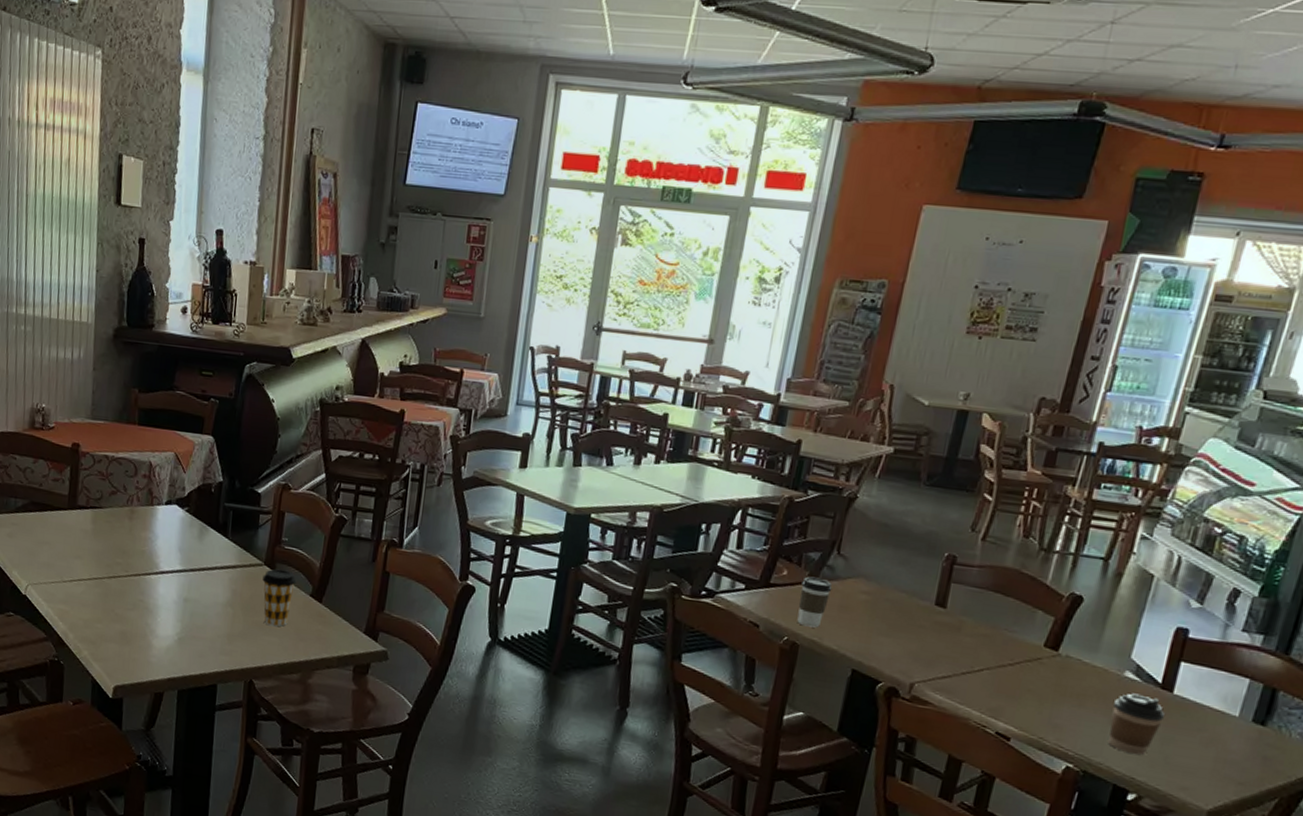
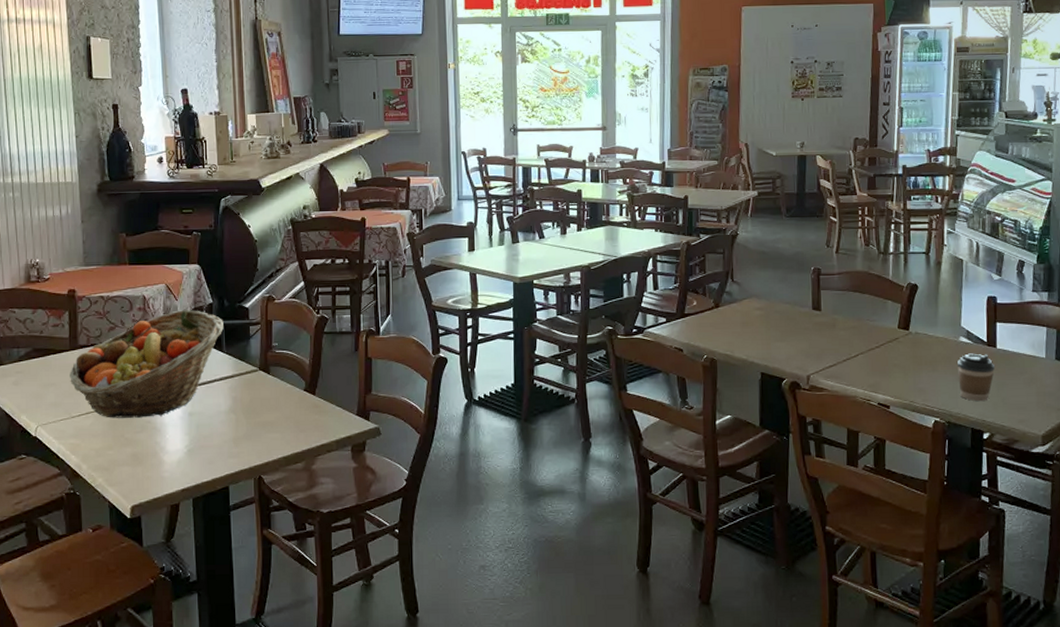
fruit basket: none [65,484,232,597] -> present [70,310,224,418]
coffee cup: present [262,568,297,627] -> none [259,371,290,424]
coffee cup: present [797,576,833,628] -> none [709,303,733,344]

